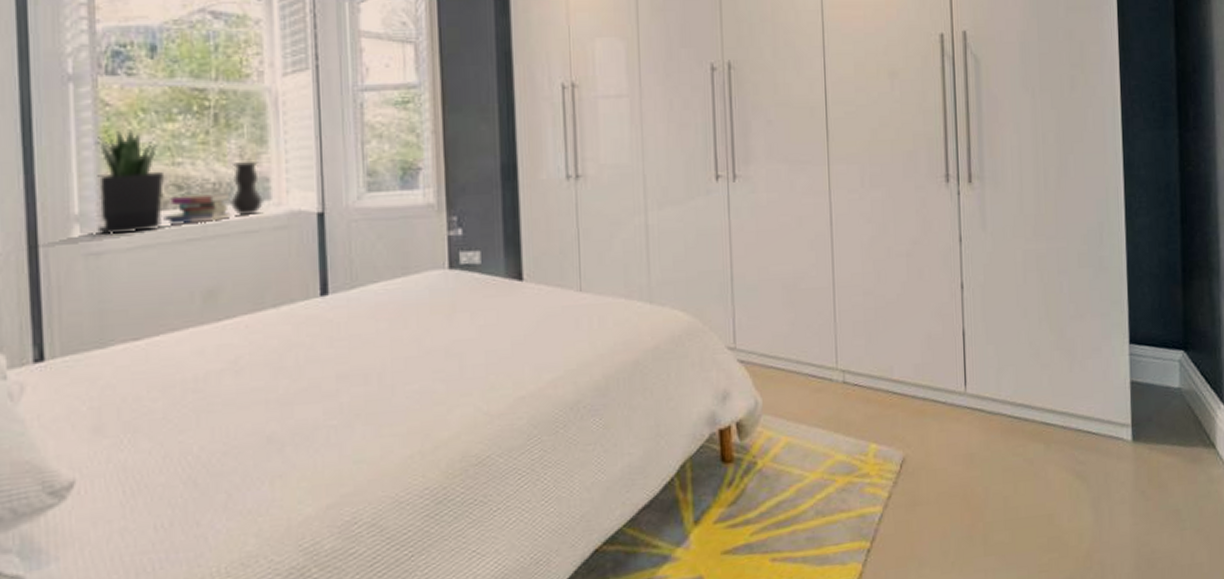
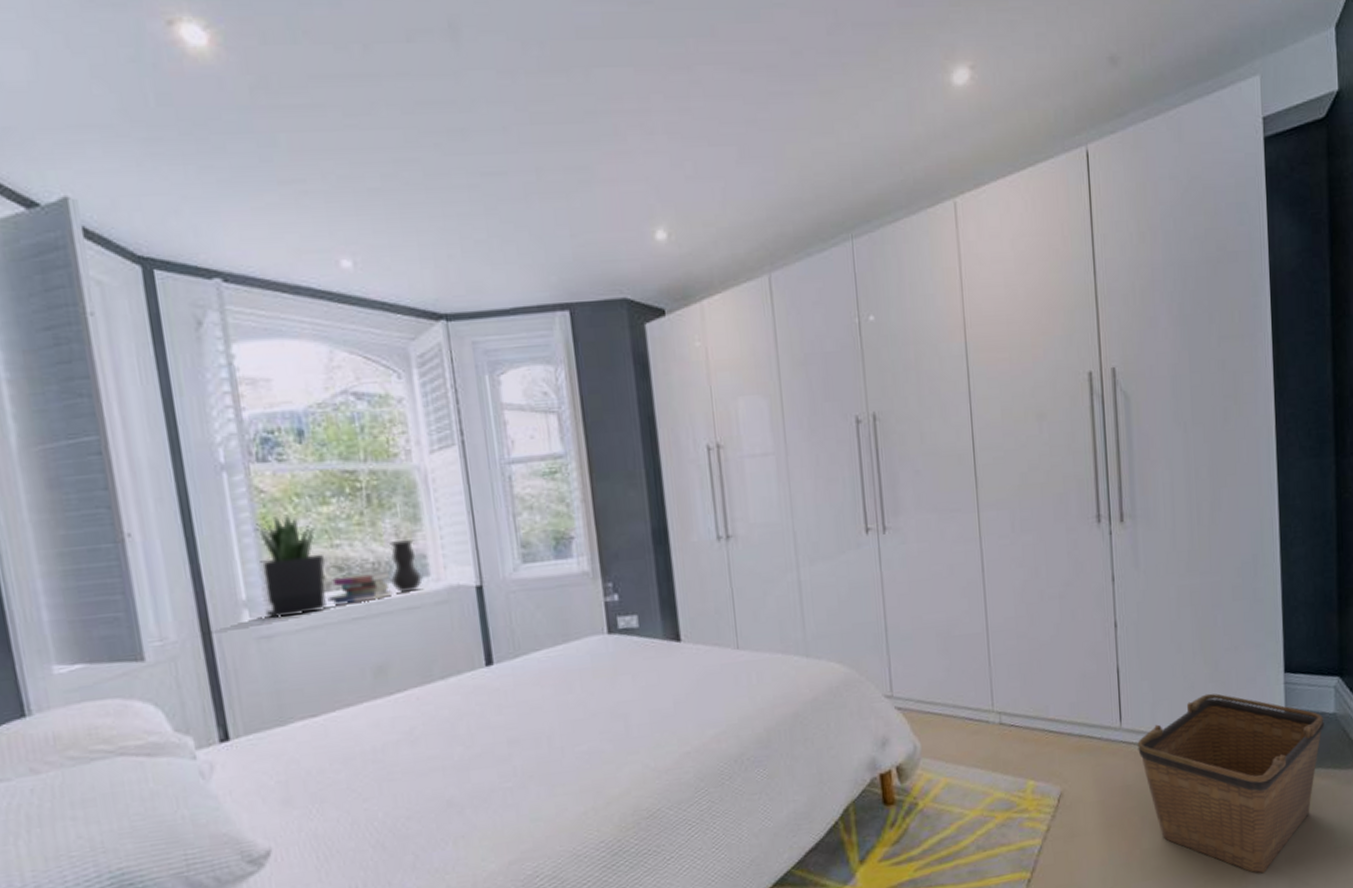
bicycle basket: none [982,361,1170,554] -> present [1137,693,1325,874]

